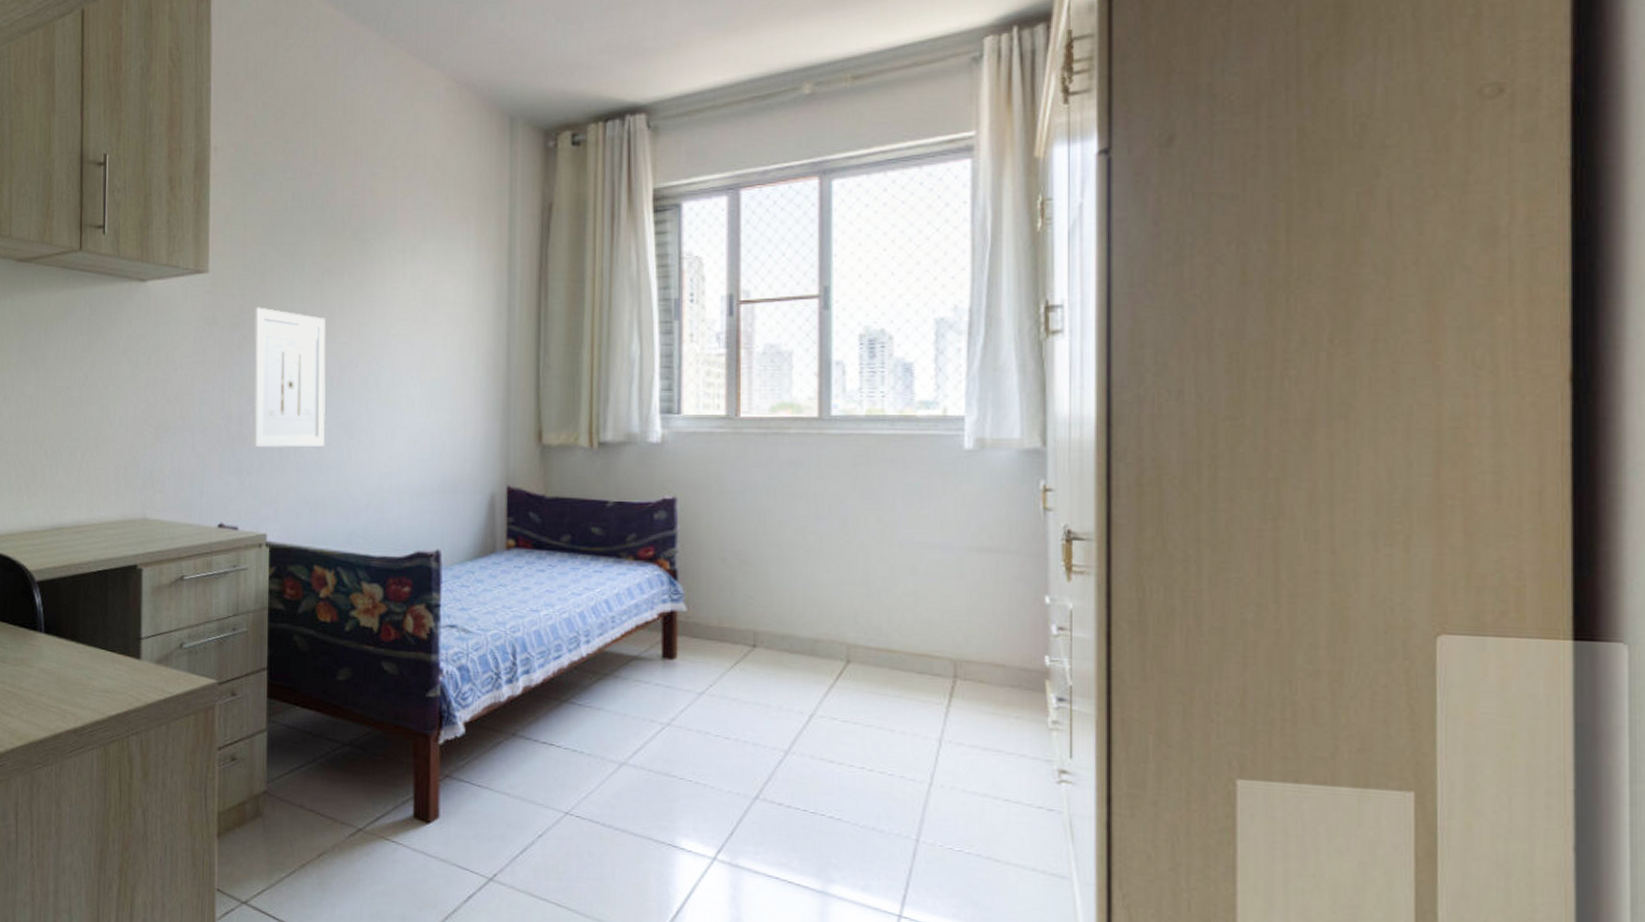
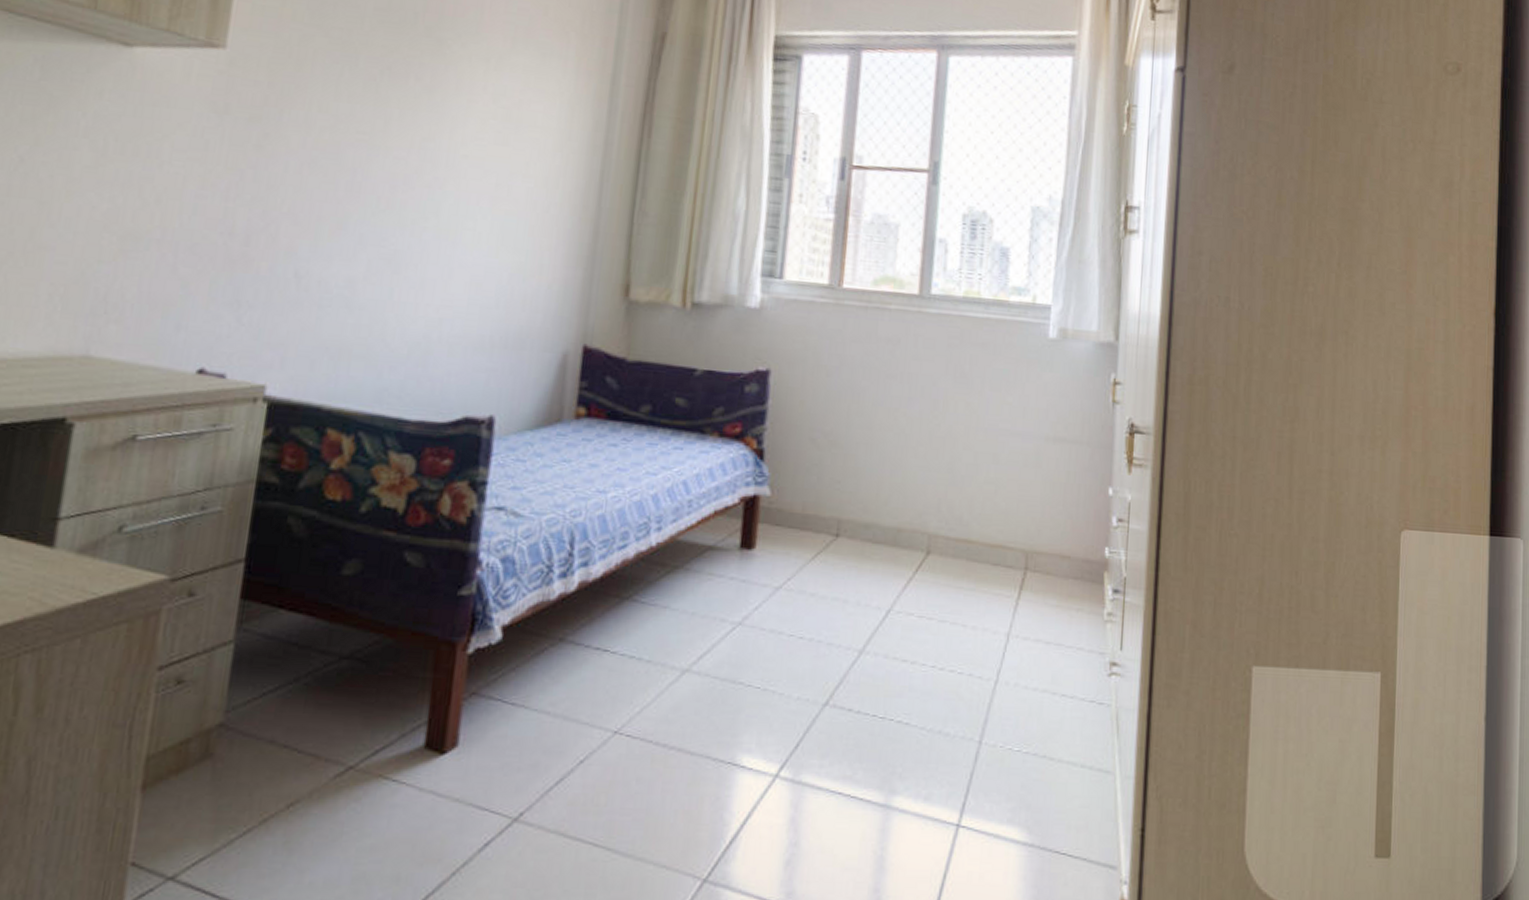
wall art: present [253,307,326,448] -> none [262,99,379,281]

